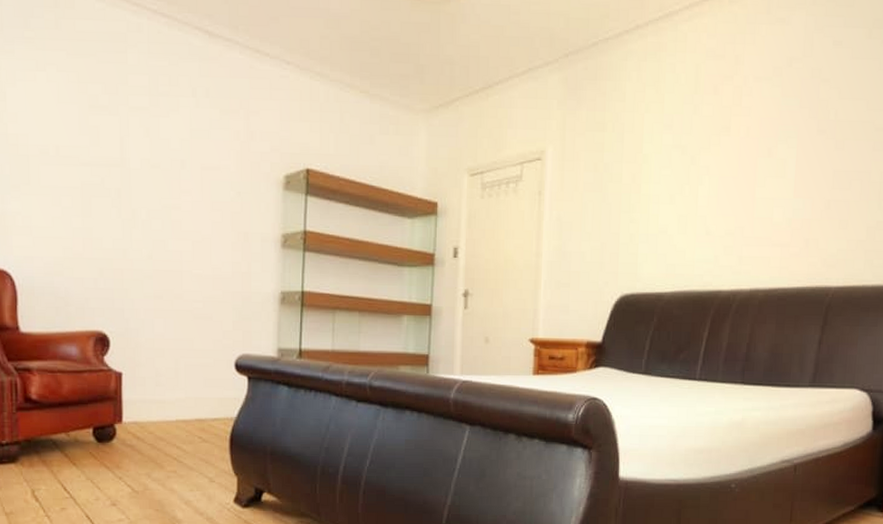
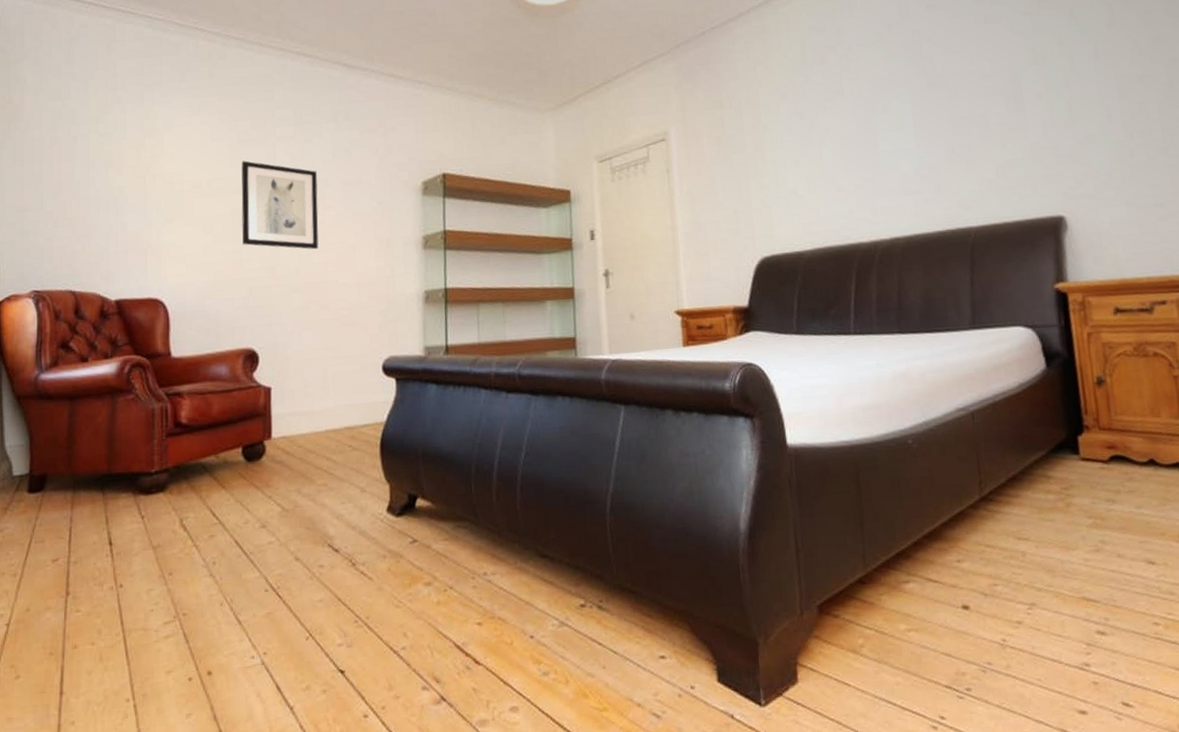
wall art: none [91,129,174,236] -> present [241,160,319,250]

